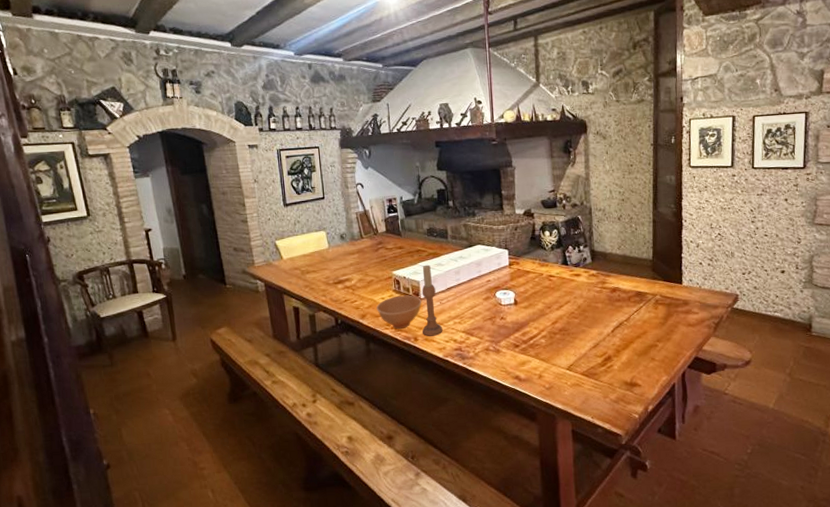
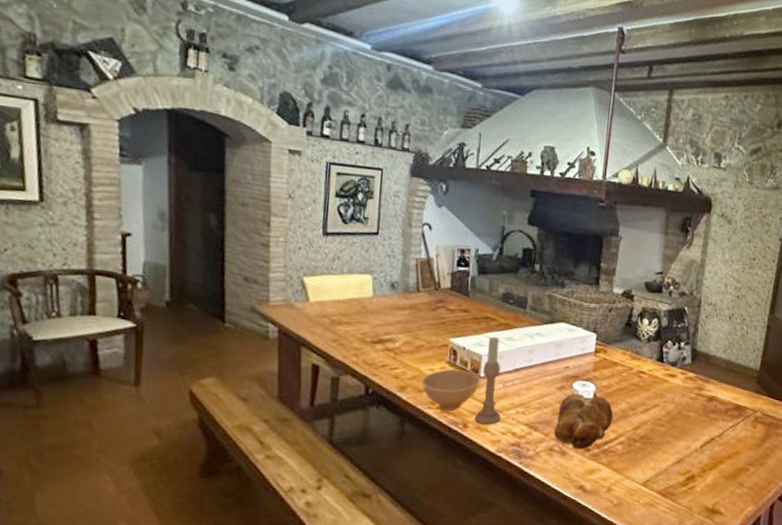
bread loaf: none [486,301,534,347] -> present [553,393,614,450]

